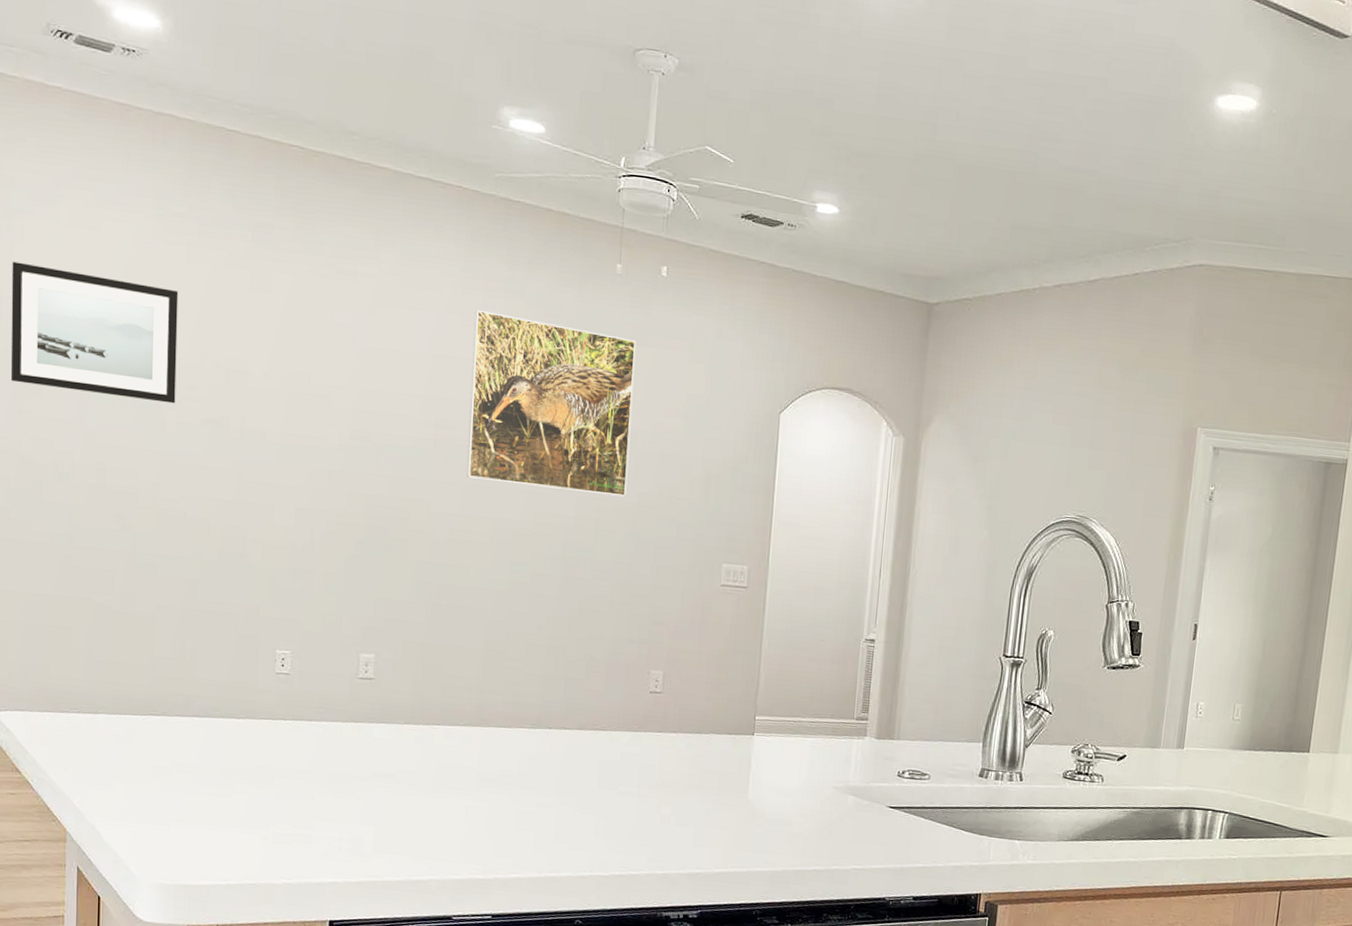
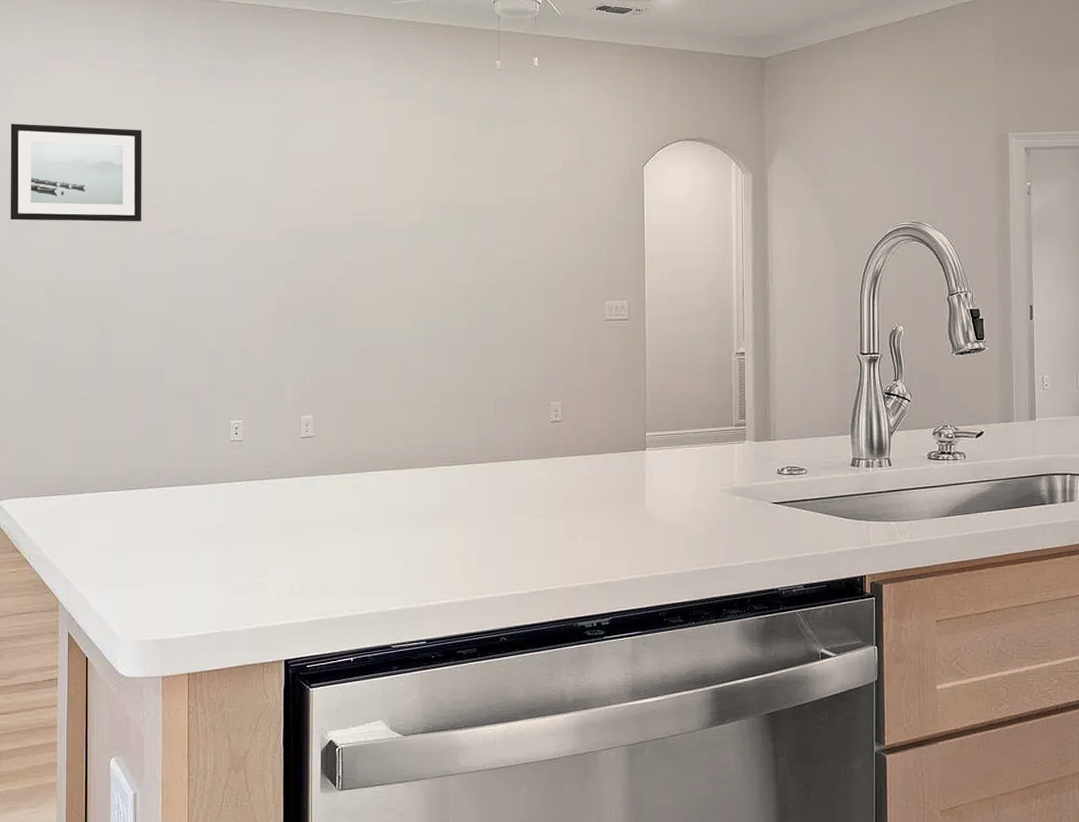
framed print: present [466,310,637,497] -> none [382,114,518,254]

